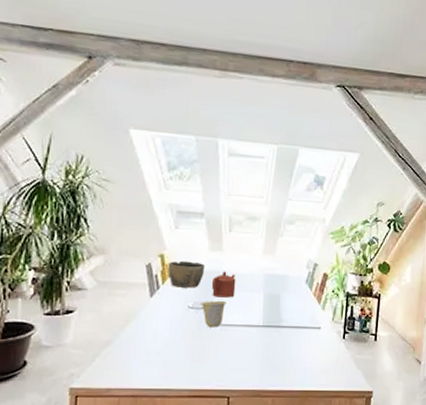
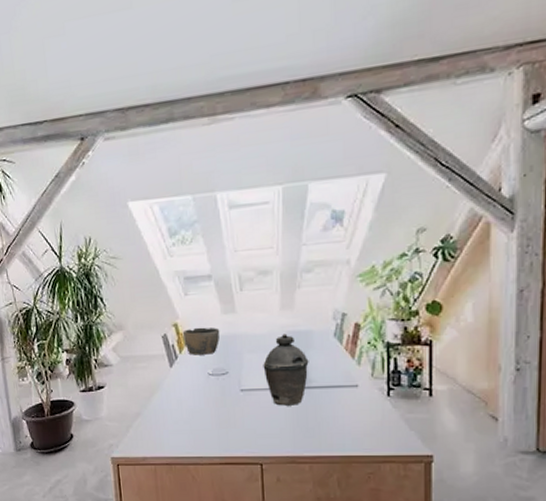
cup: present [200,300,227,328] -> none [220,364,247,394]
teapot: present [211,271,236,298] -> none [228,333,255,362]
kettle: none [241,276,283,342] -> present [263,334,309,406]

